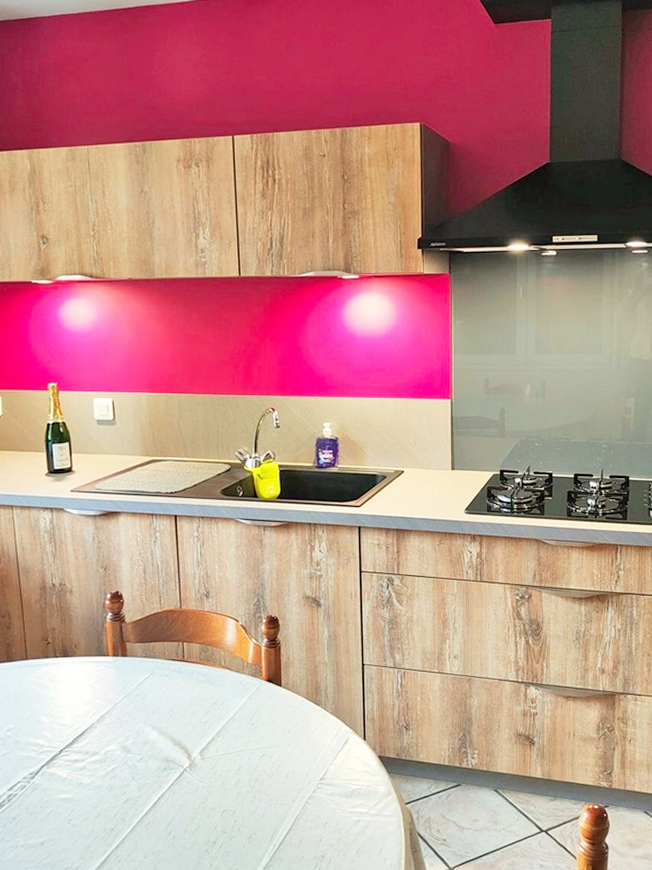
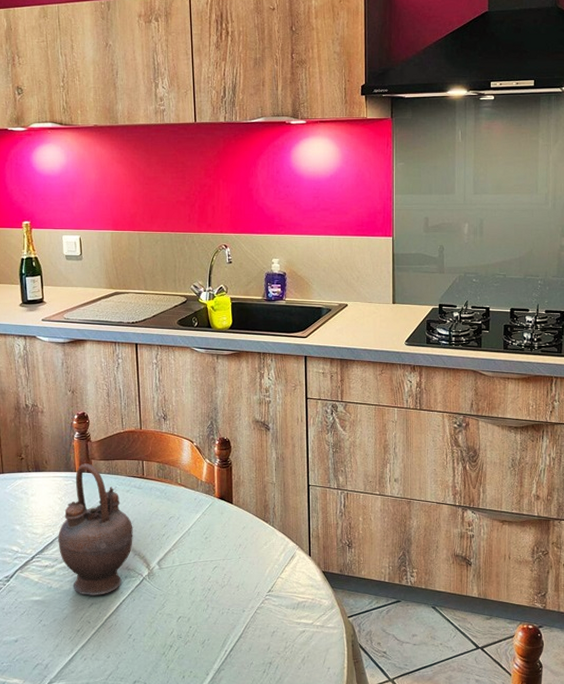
teapot: none [89,647,173,791] -> present [58,463,133,595]

